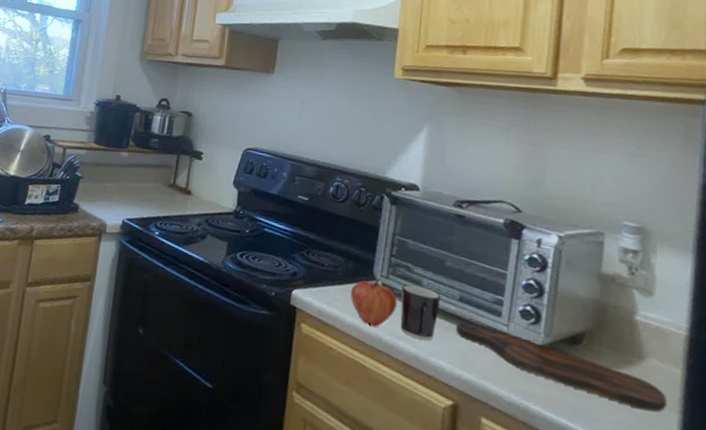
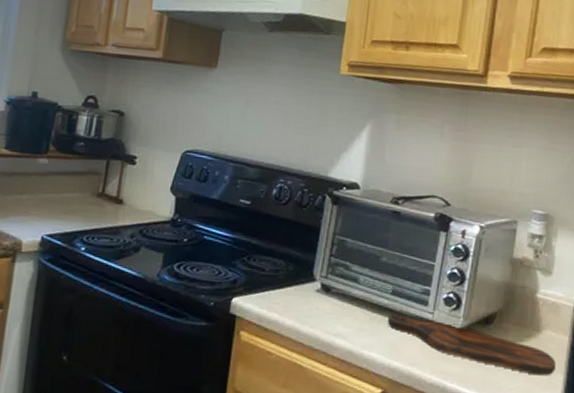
fruit: present [350,277,397,327] -> none [290,278,335,328]
mug: present [400,284,441,341] -> none [337,282,376,335]

